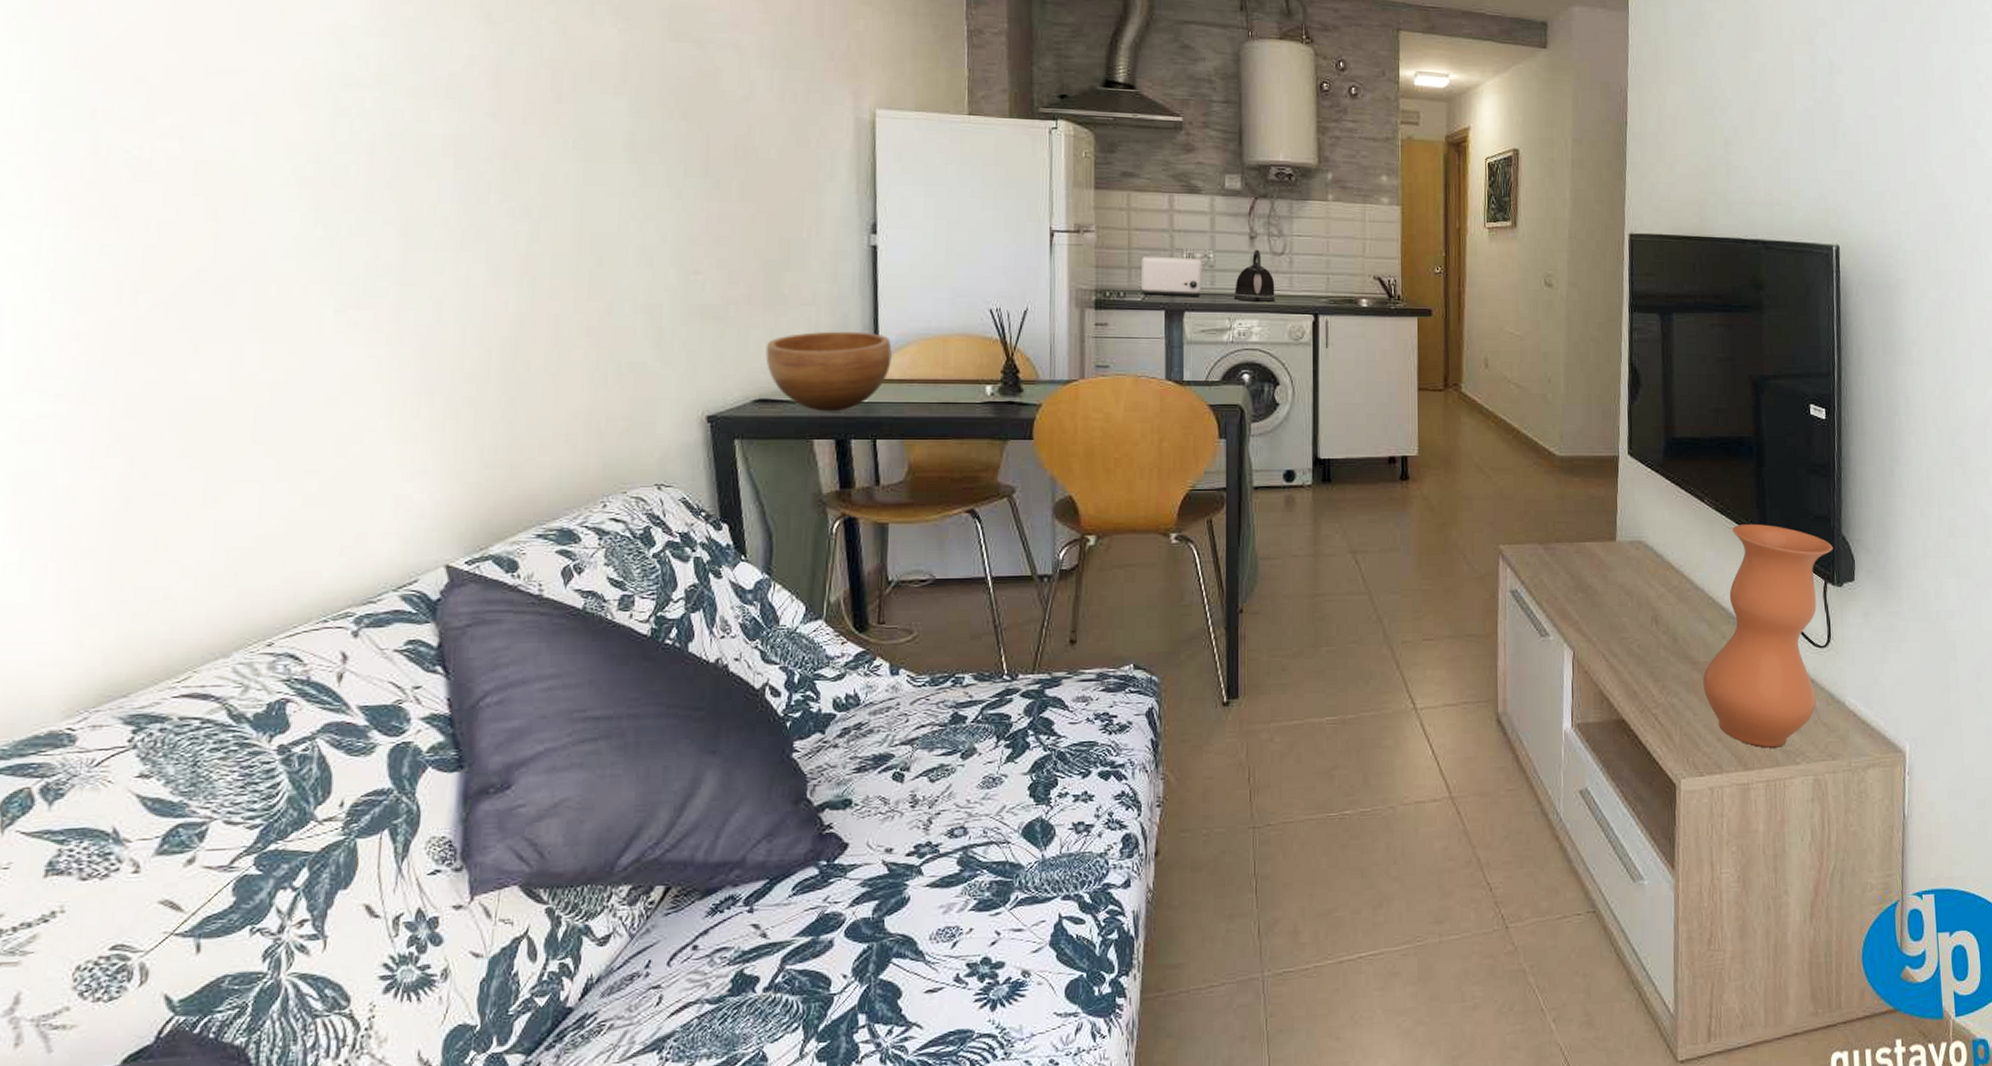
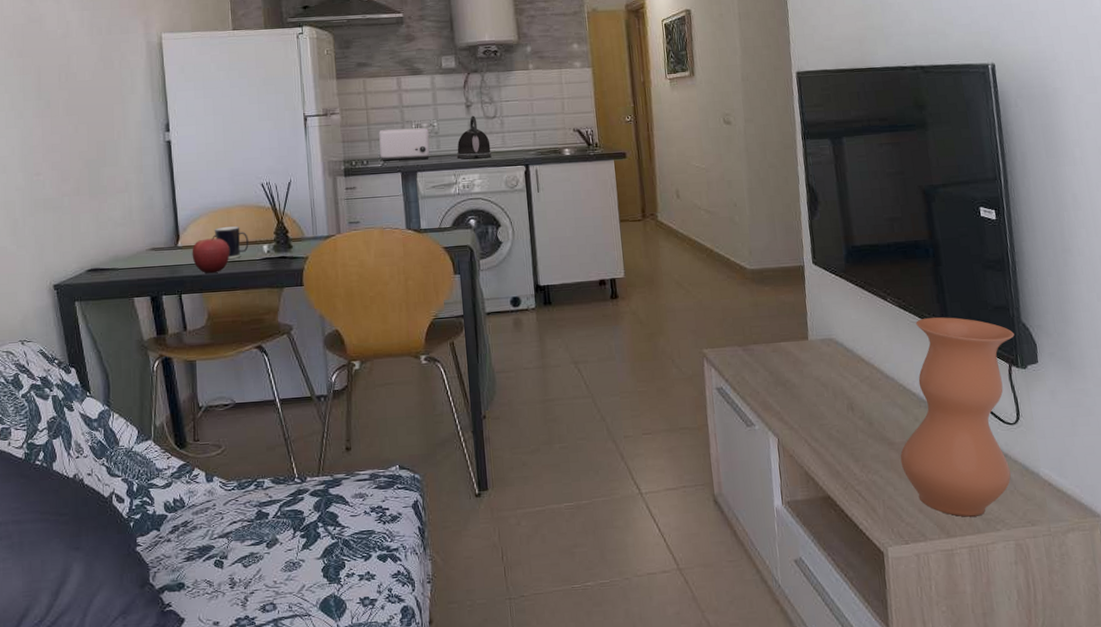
bowl: present [765,331,892,412] -> none [93,209,189,275]
fruit: none [893,368,943,417] -> present [192,235,230,274]
mug: none [924,358,968,400] -> present [214,226,249,259]

